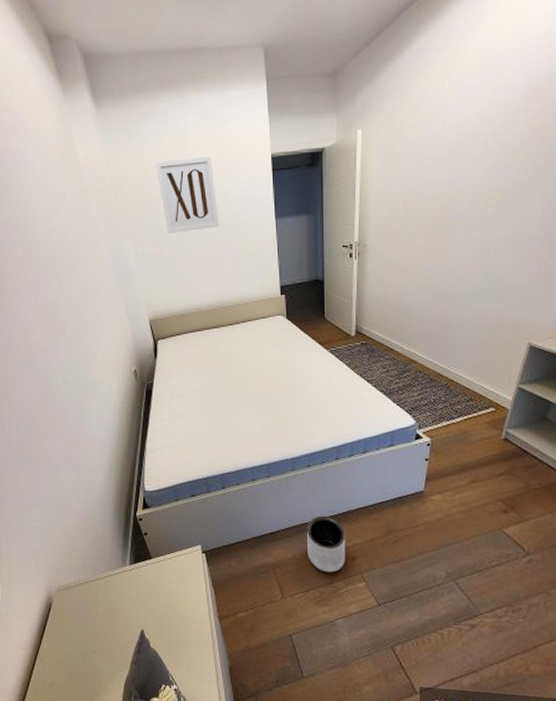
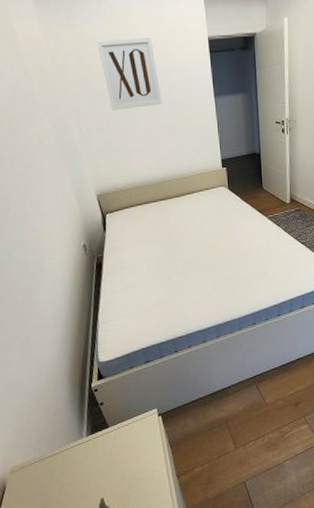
planter: present [307,515,346,573] -> none [255,368,290,420]

